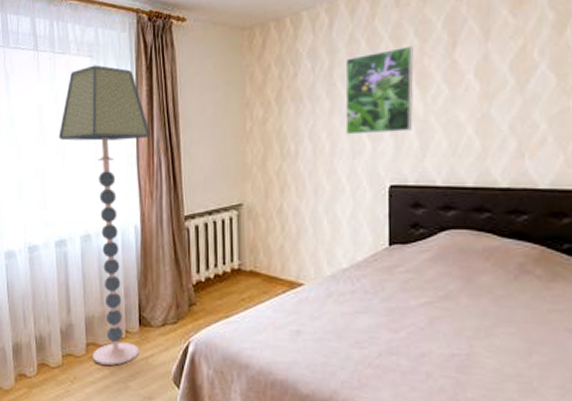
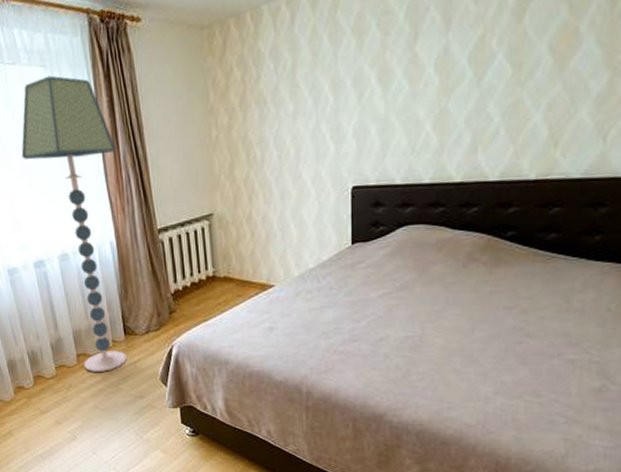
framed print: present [345,45,414,135] -> none [308,39,376,138]

